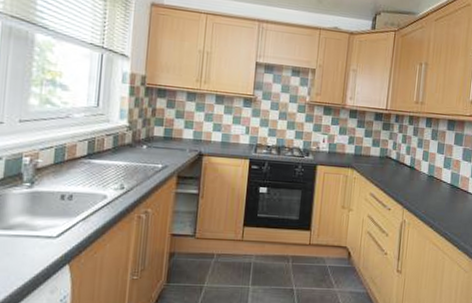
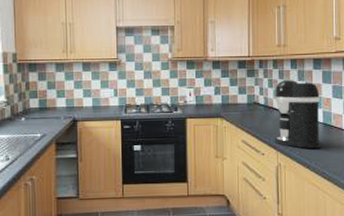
coffee maker: none [402,137,451,209] -> present [274,80,321,149]

